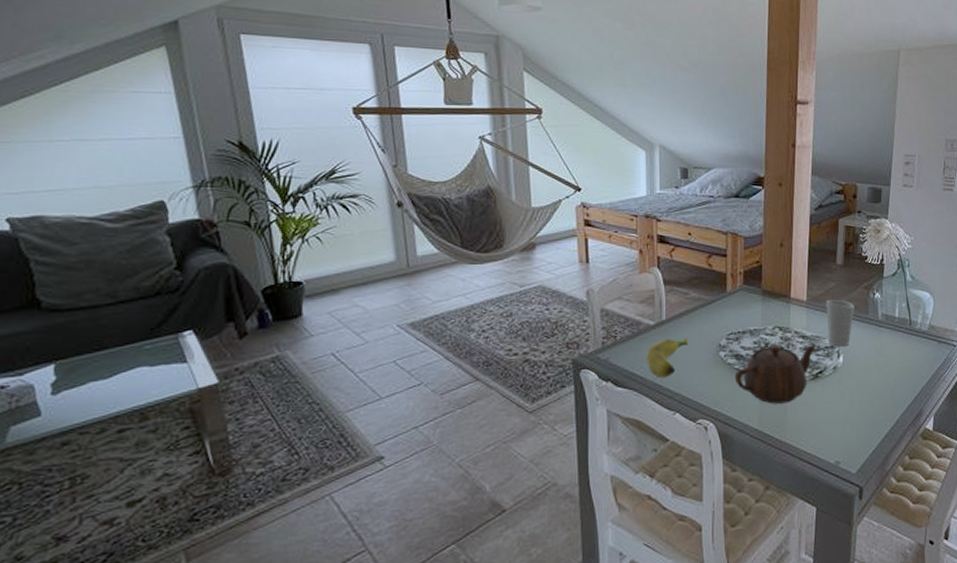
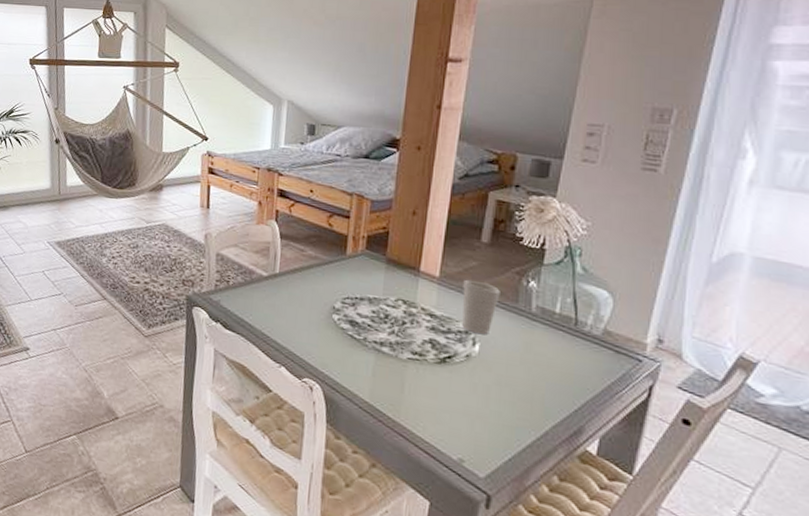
banana: present [647,337,688,379] -> none [256,291,301,330]
teapot: present [734,344,817,404] -> none [346,317,447,383]

